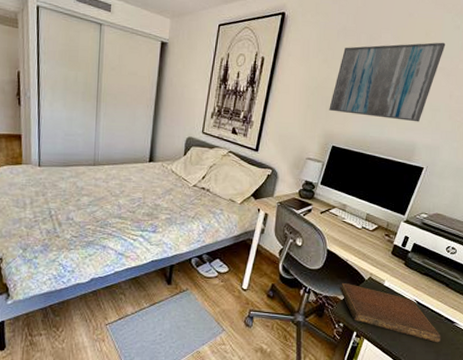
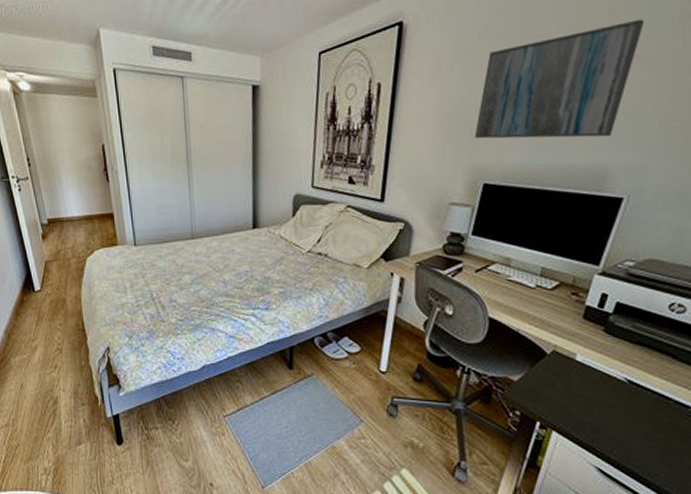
notebook: present [340,282,442,343] -> none [511,358,671,435]

